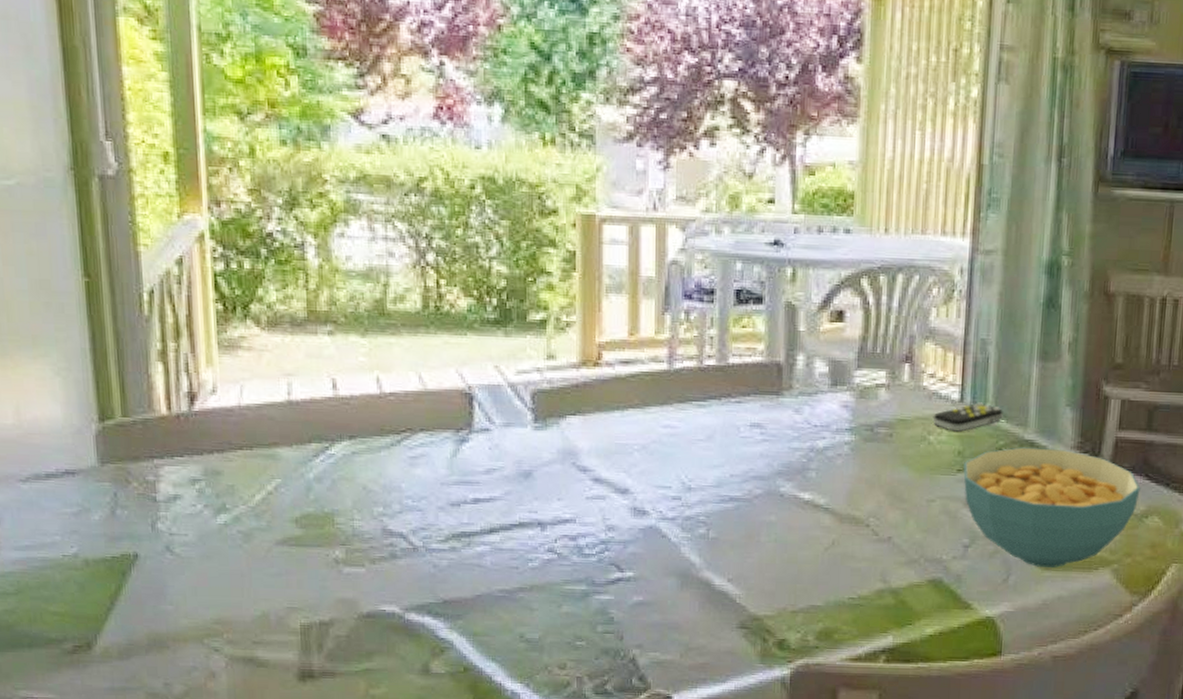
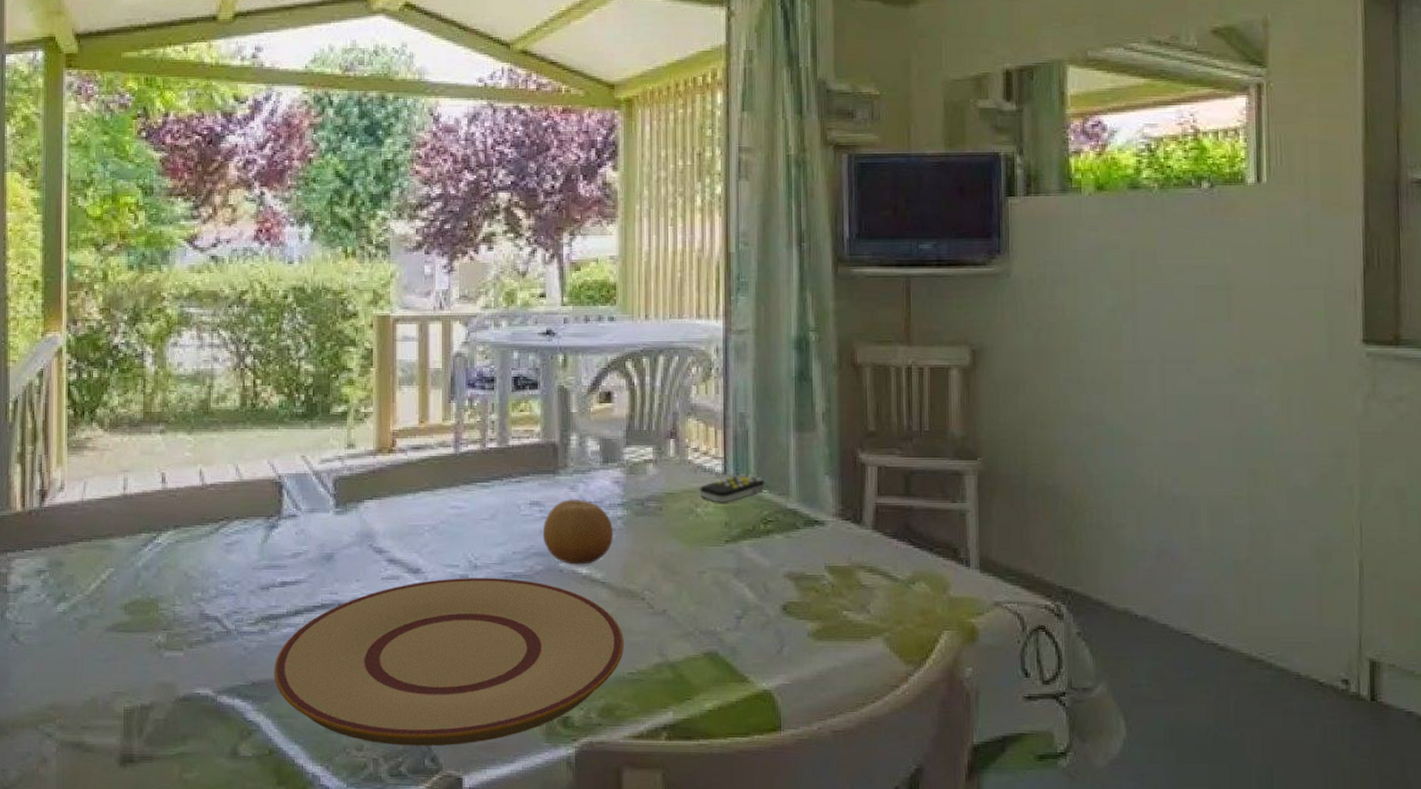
plate: none [467,499,846,666] -> present [274,578,624,746]
fruit: none [763,423,839,490] -> present [542,500,613,565]
cereal bowl: present [963,447,1141,567] -> none [731,516,905,637]

